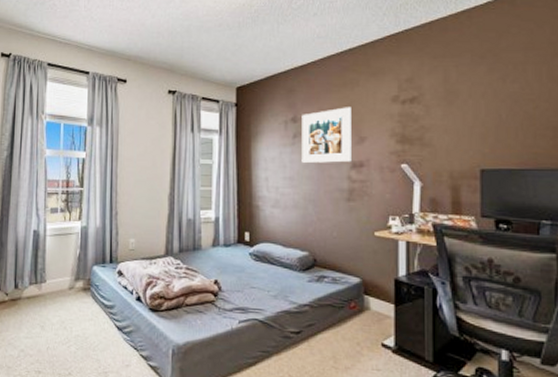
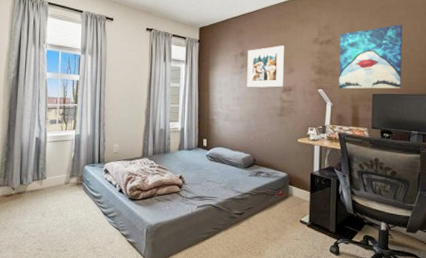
wall art: none [429,72,523,163] -> present [339,24,402,89]

